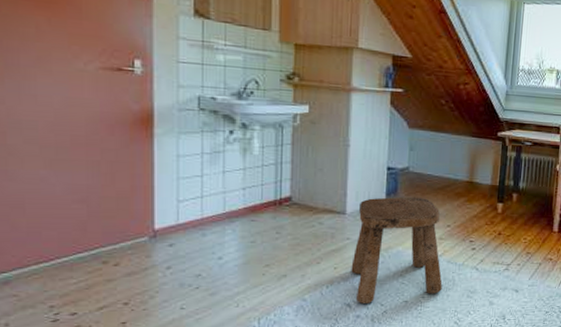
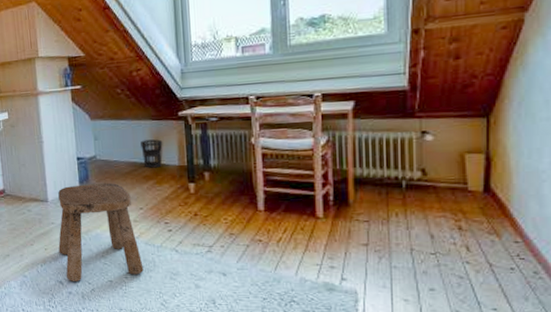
wastebasket: none [457,156,479,186] -> present [140,139,163,168]

